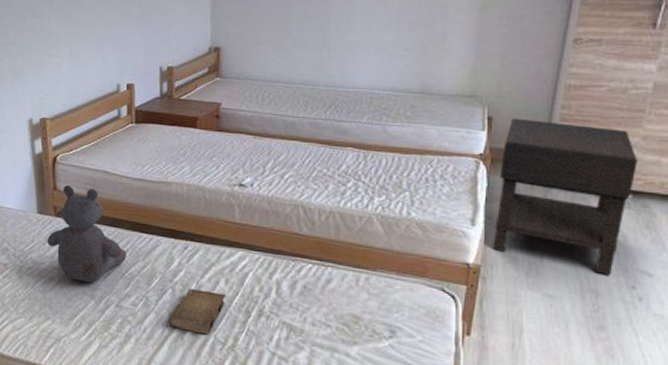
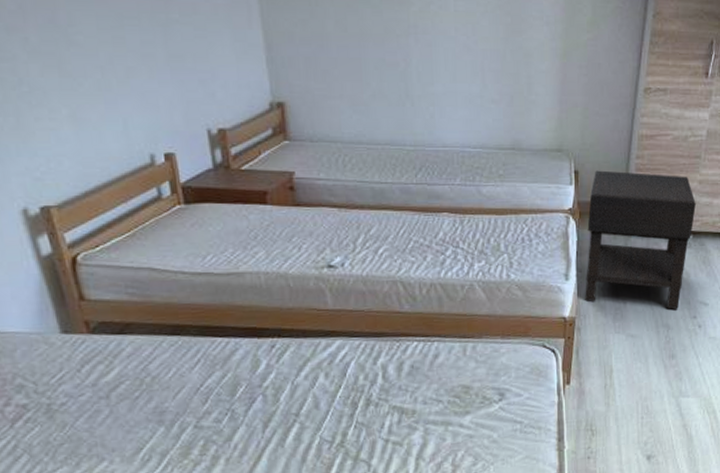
teddy bear: present [47,184,126,282] -> none [82,291,198,408]
book: present [168,289,225,335] -> none [263,389,328,438]

